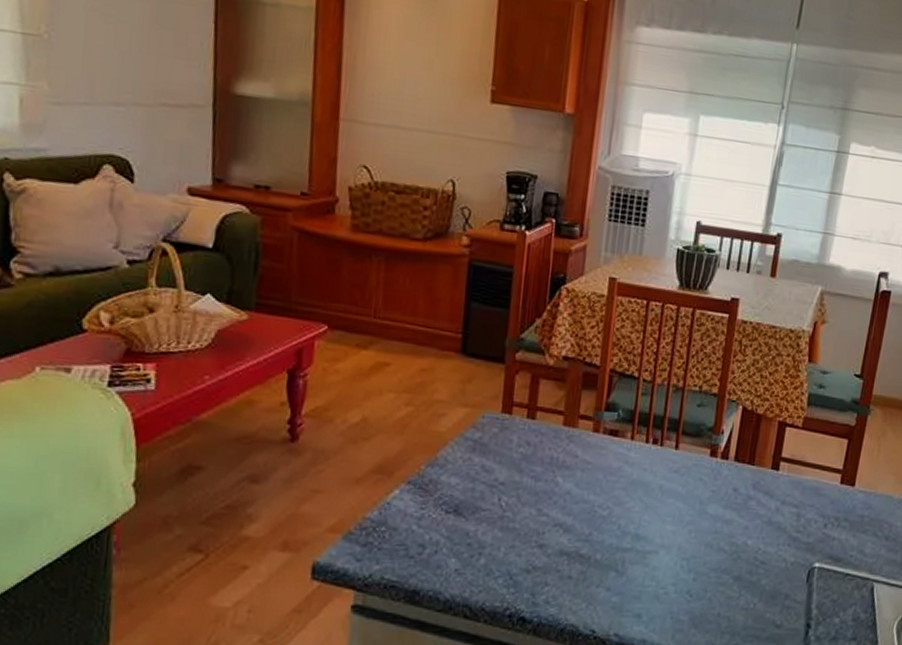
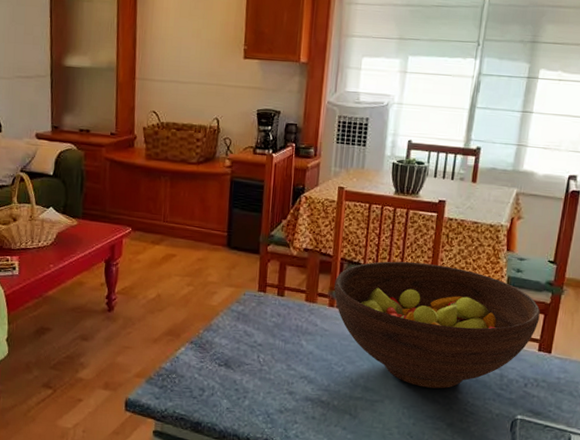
fruit bowl: none [600,373,844,534] -> present [334,261,540,389]

